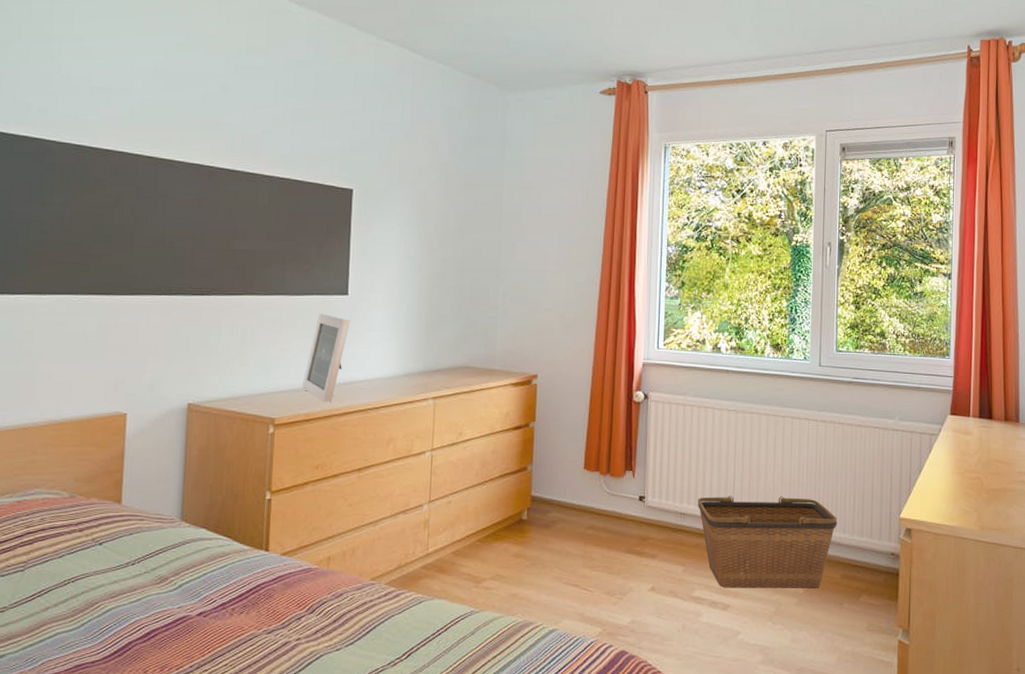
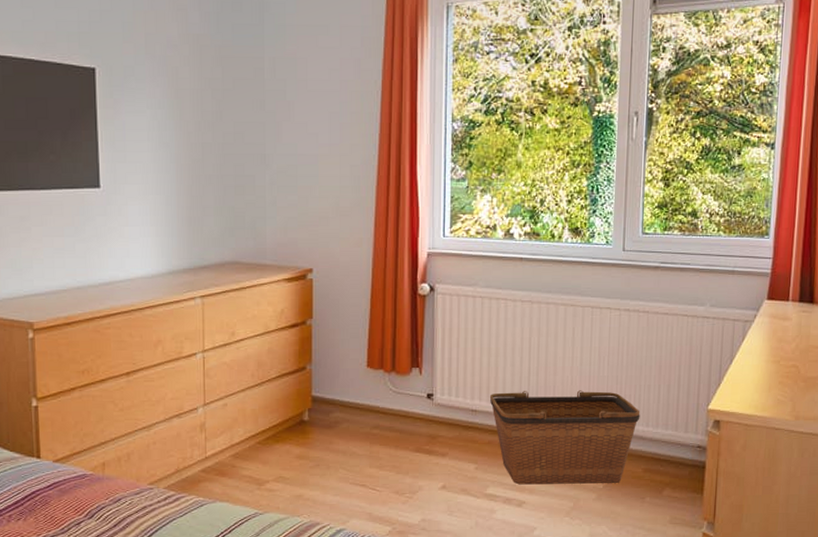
picture frame: present [301,314,351,403] -> none [58,210,105,305]

